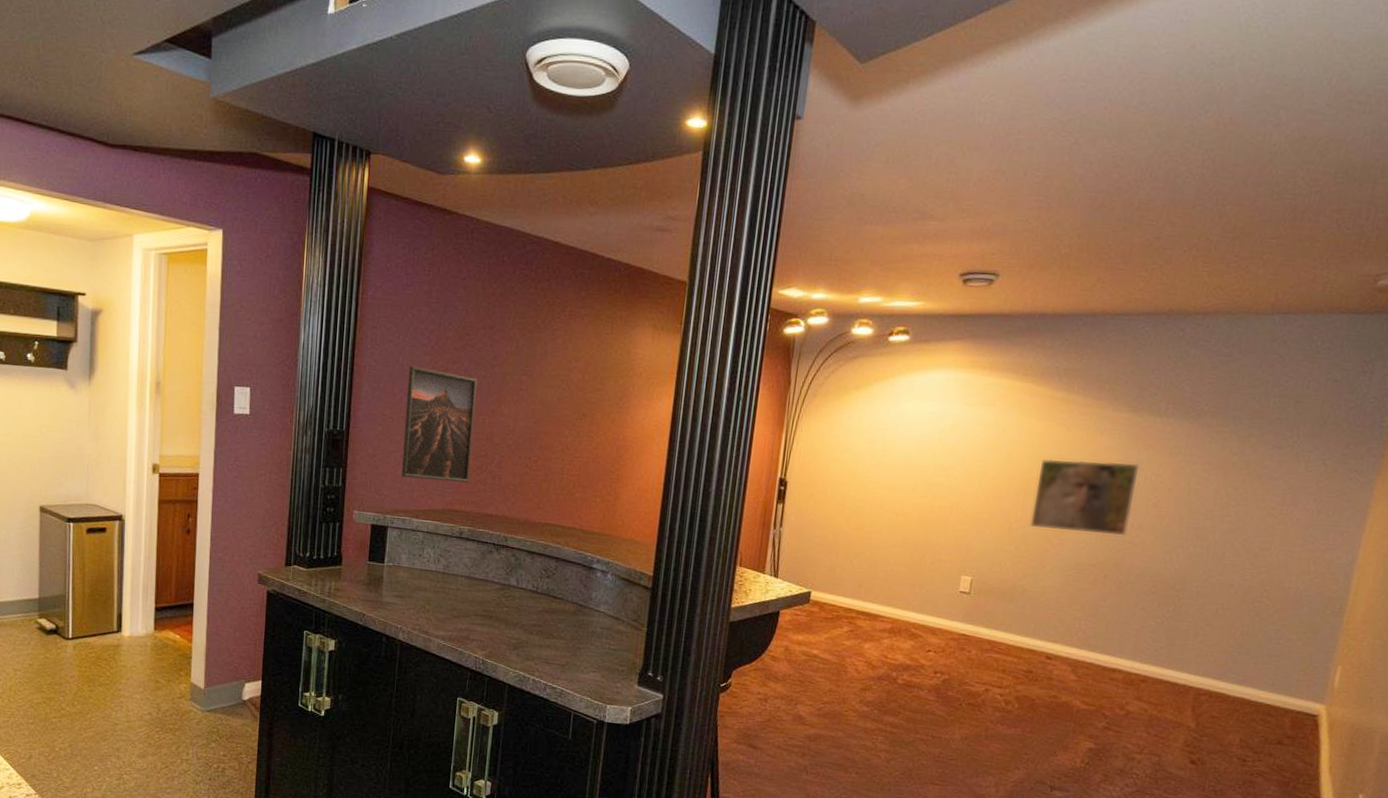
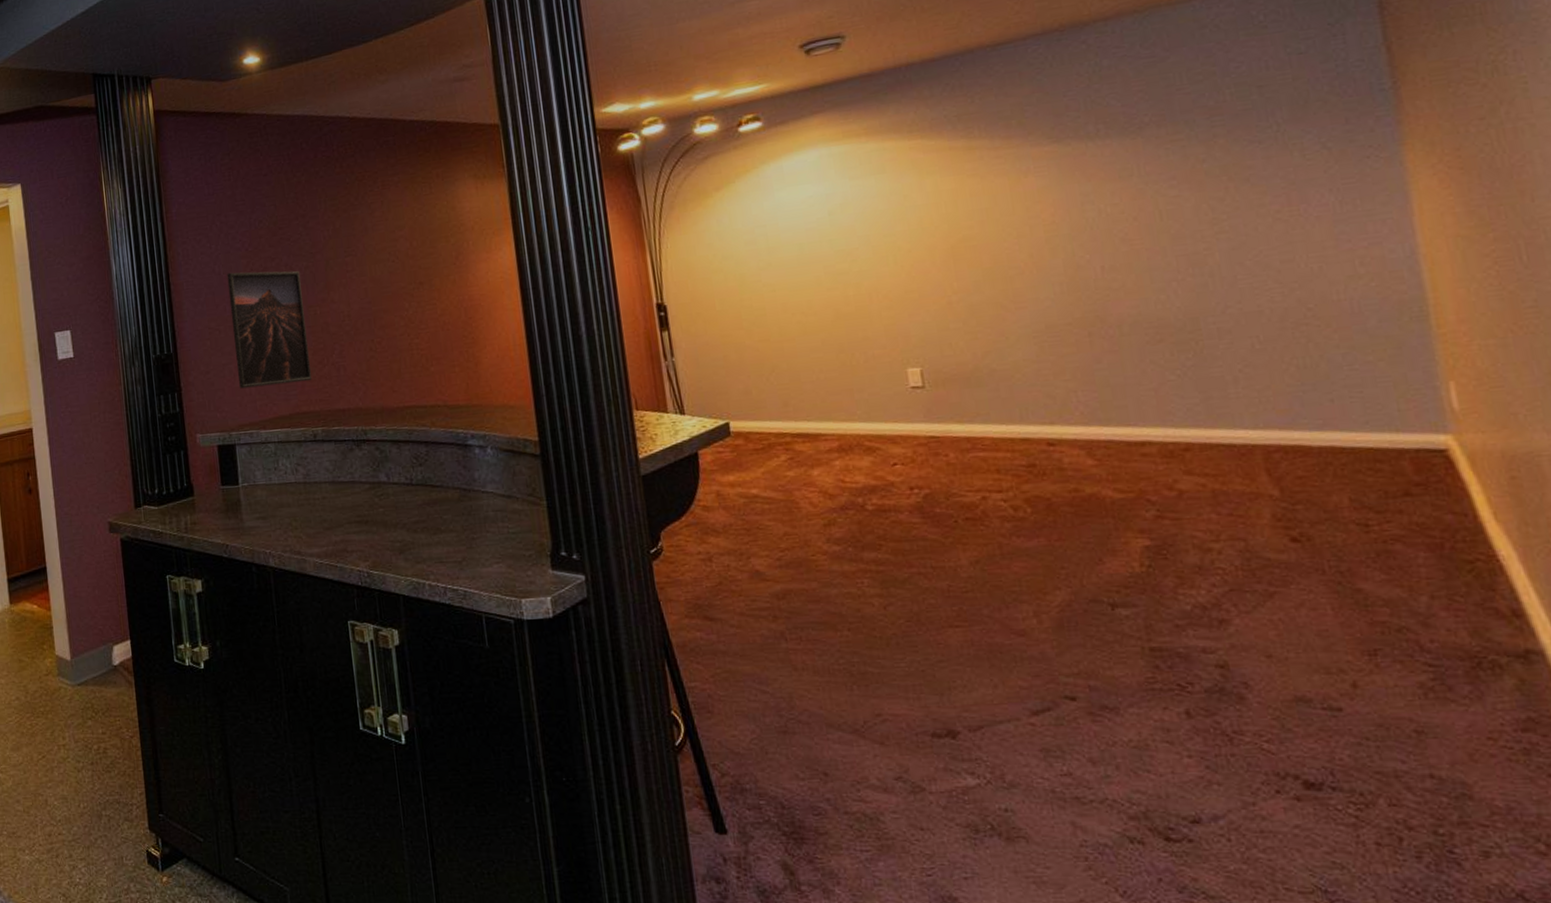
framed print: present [1030,458,1140,535] -> none [963,198,1099,295]

